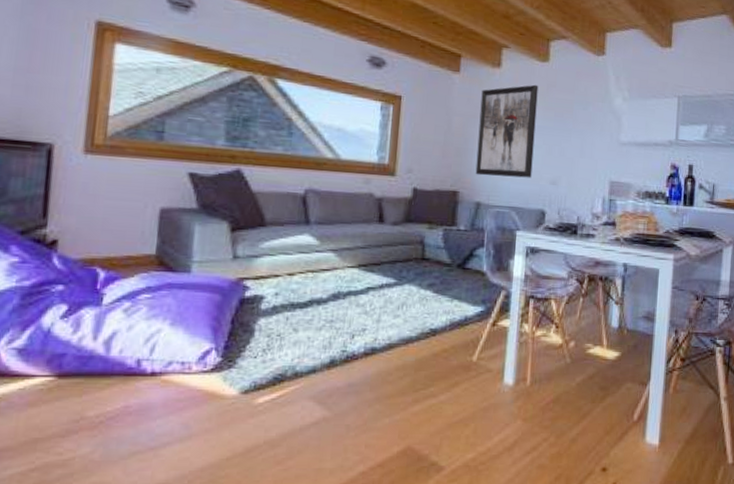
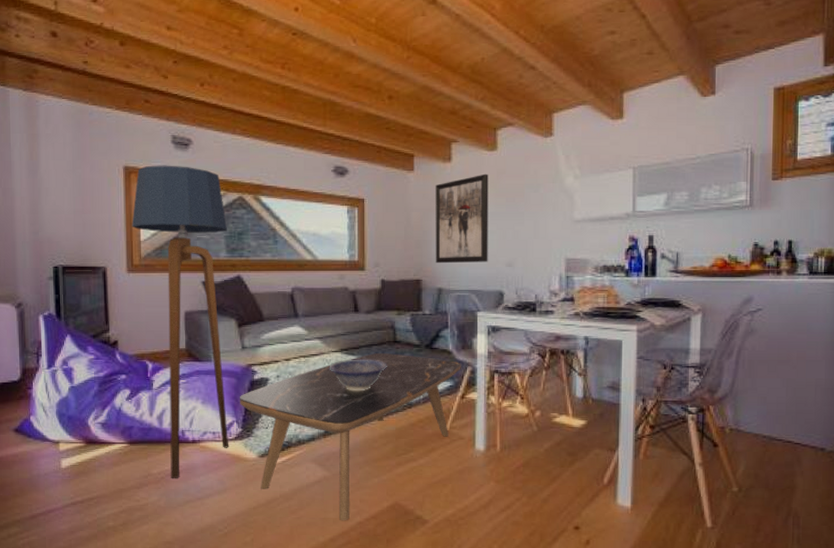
floor lamp: none [98,24,231,422] -> present [132,165,229,478]
coffee table: none [223,270,495,472] -> present [240,352,461,521]
decorative bowl: none [342,276,412,315] -> present [329,359,387,392]

